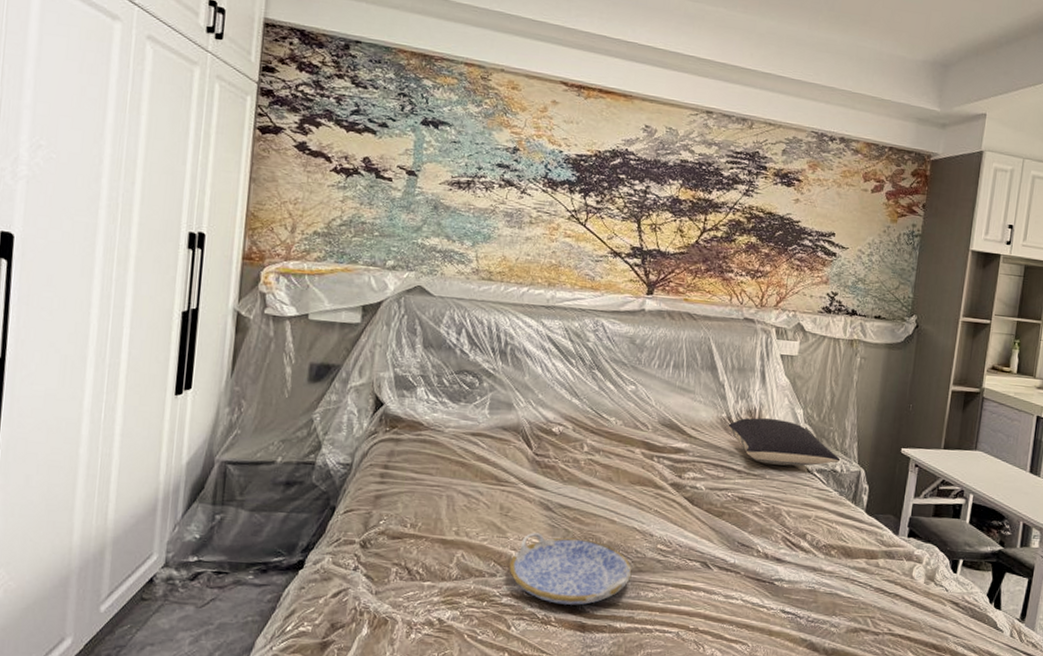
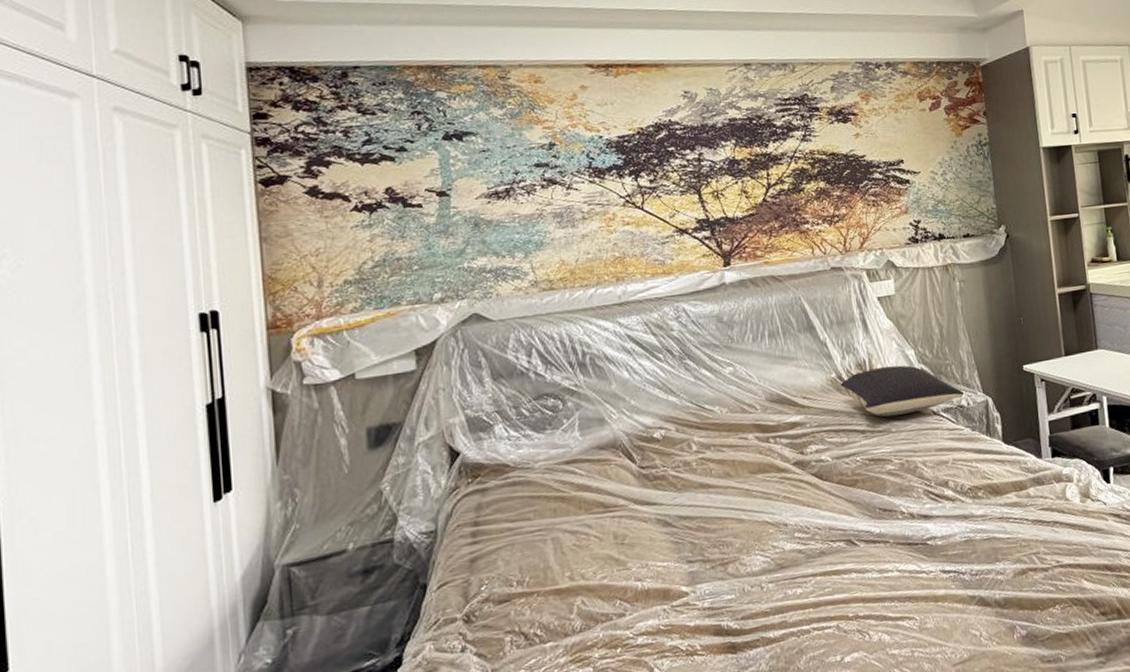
serving tray: present [509,532,632,605] -> none [637,547,774,630]

